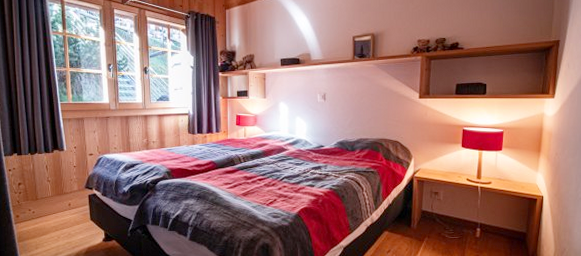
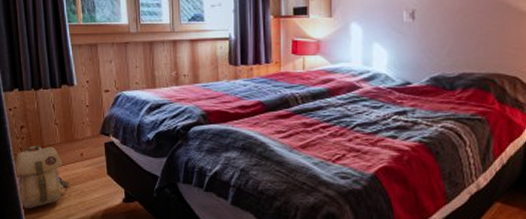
backpack: none [13,198,59,249] -> present [15,145,70,208]

